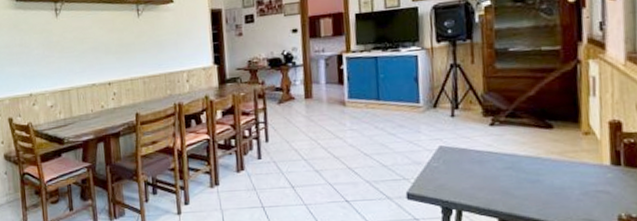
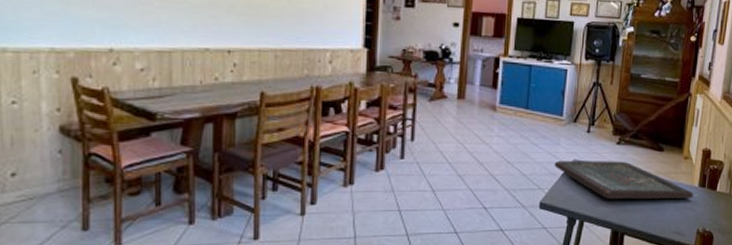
board game: none [417,143,605,186] -> present [554,160,693,199]

